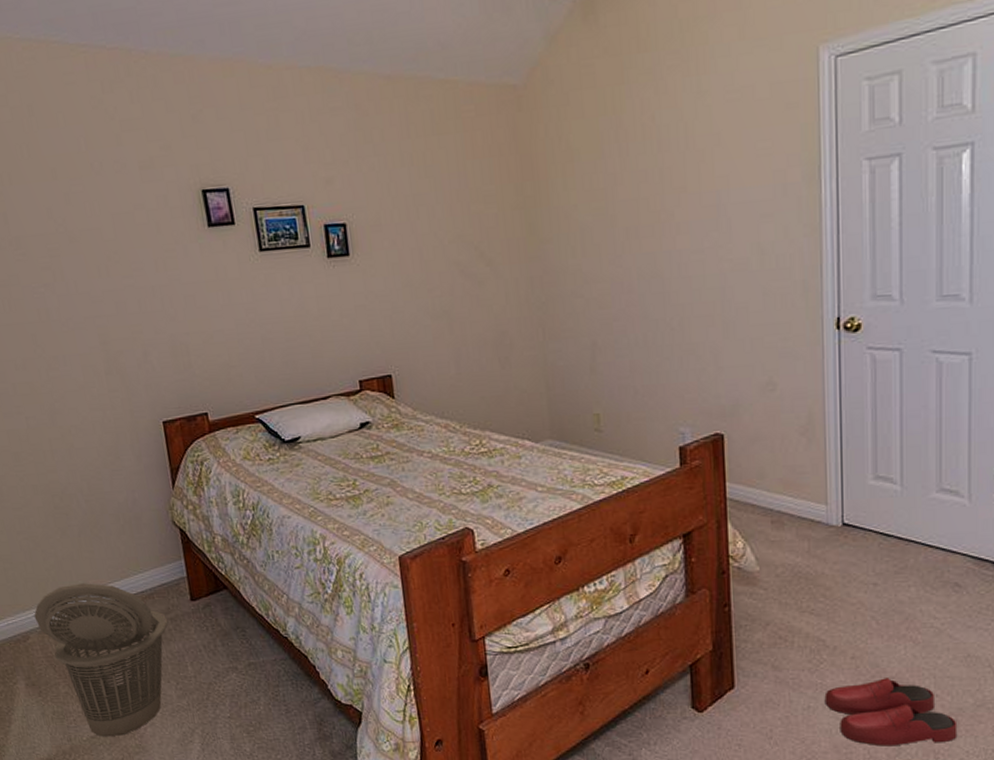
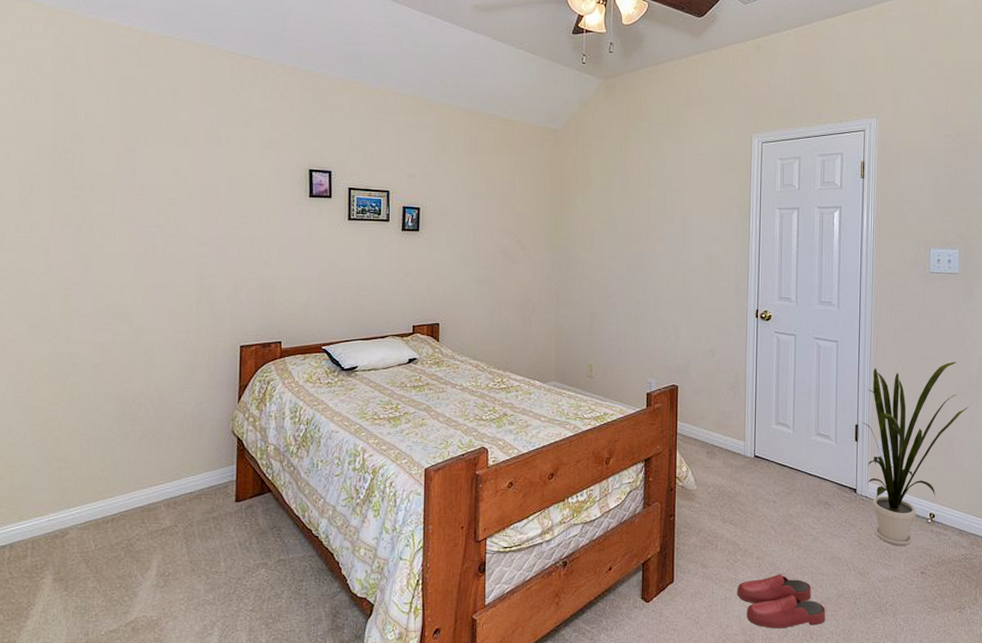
laundry basket: present [34,583,169,737] -> none [78,483,210,631]

